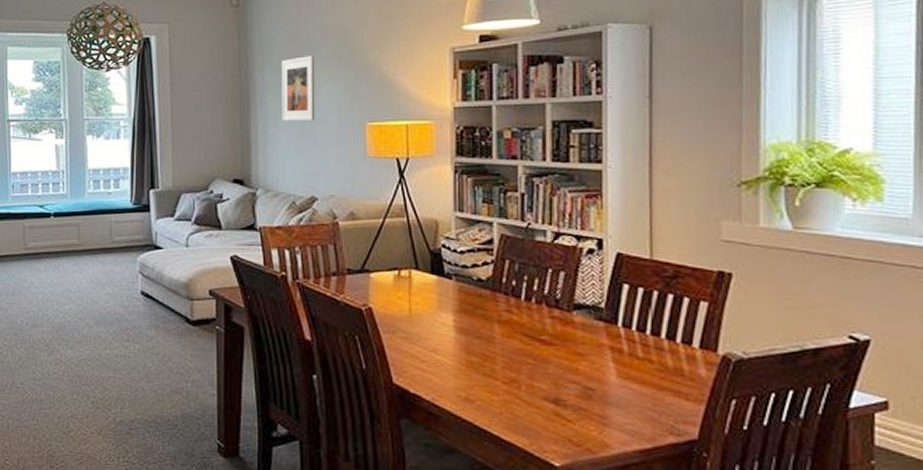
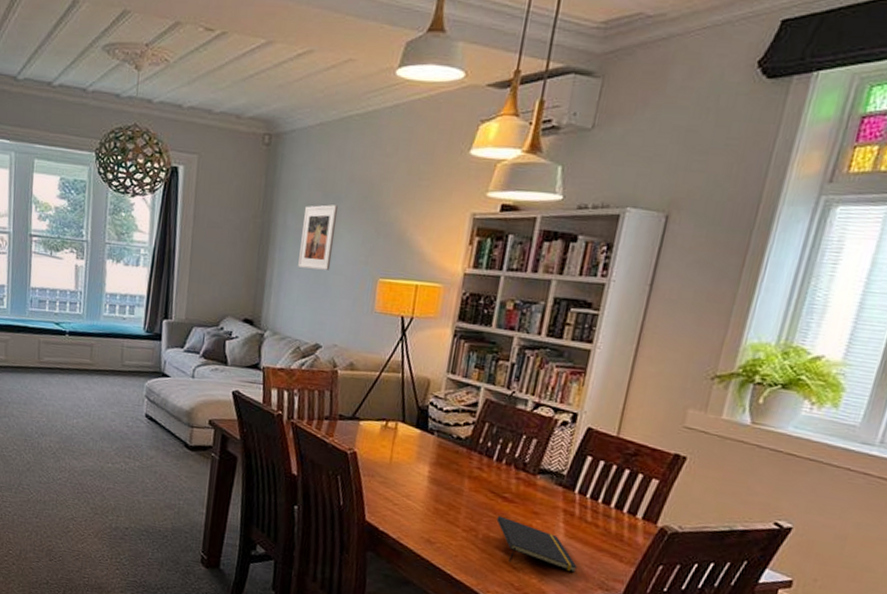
notepad: none [538,362,639,419] -> present [496,516,577,573]

